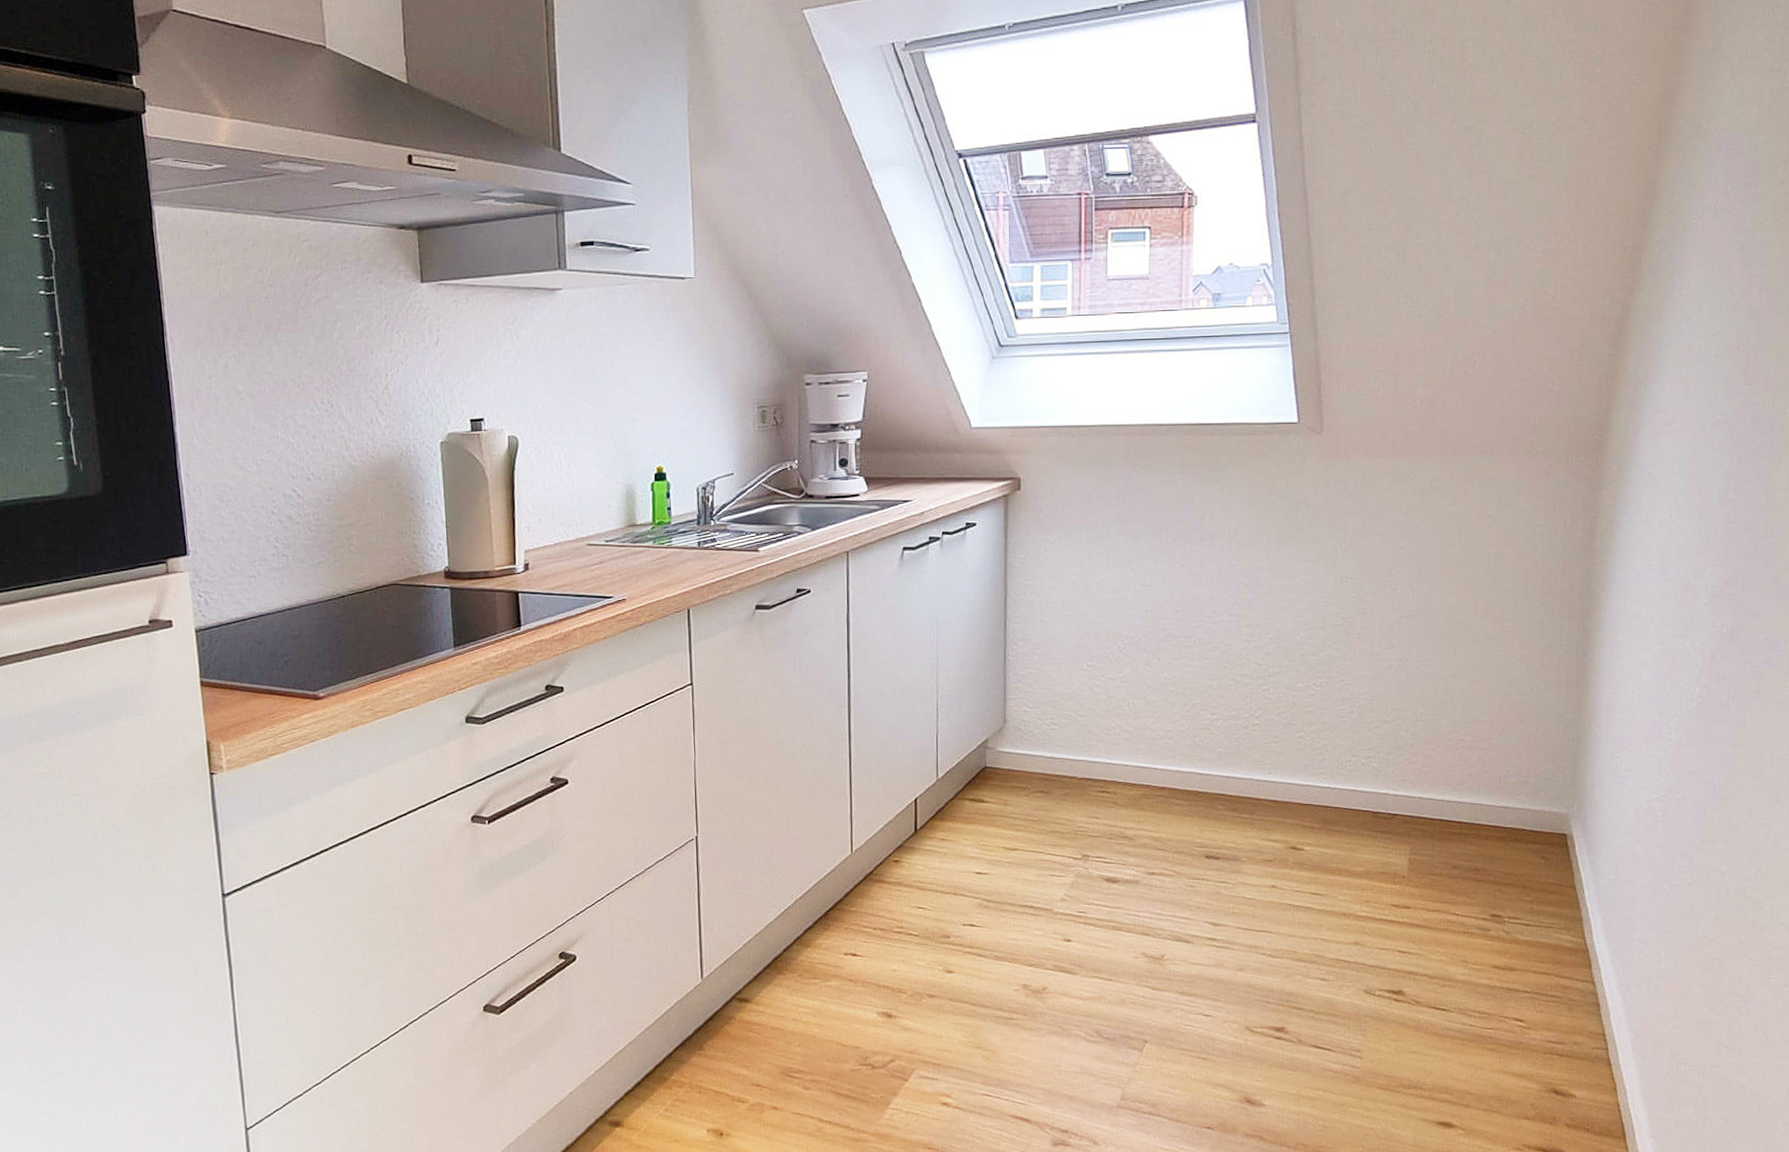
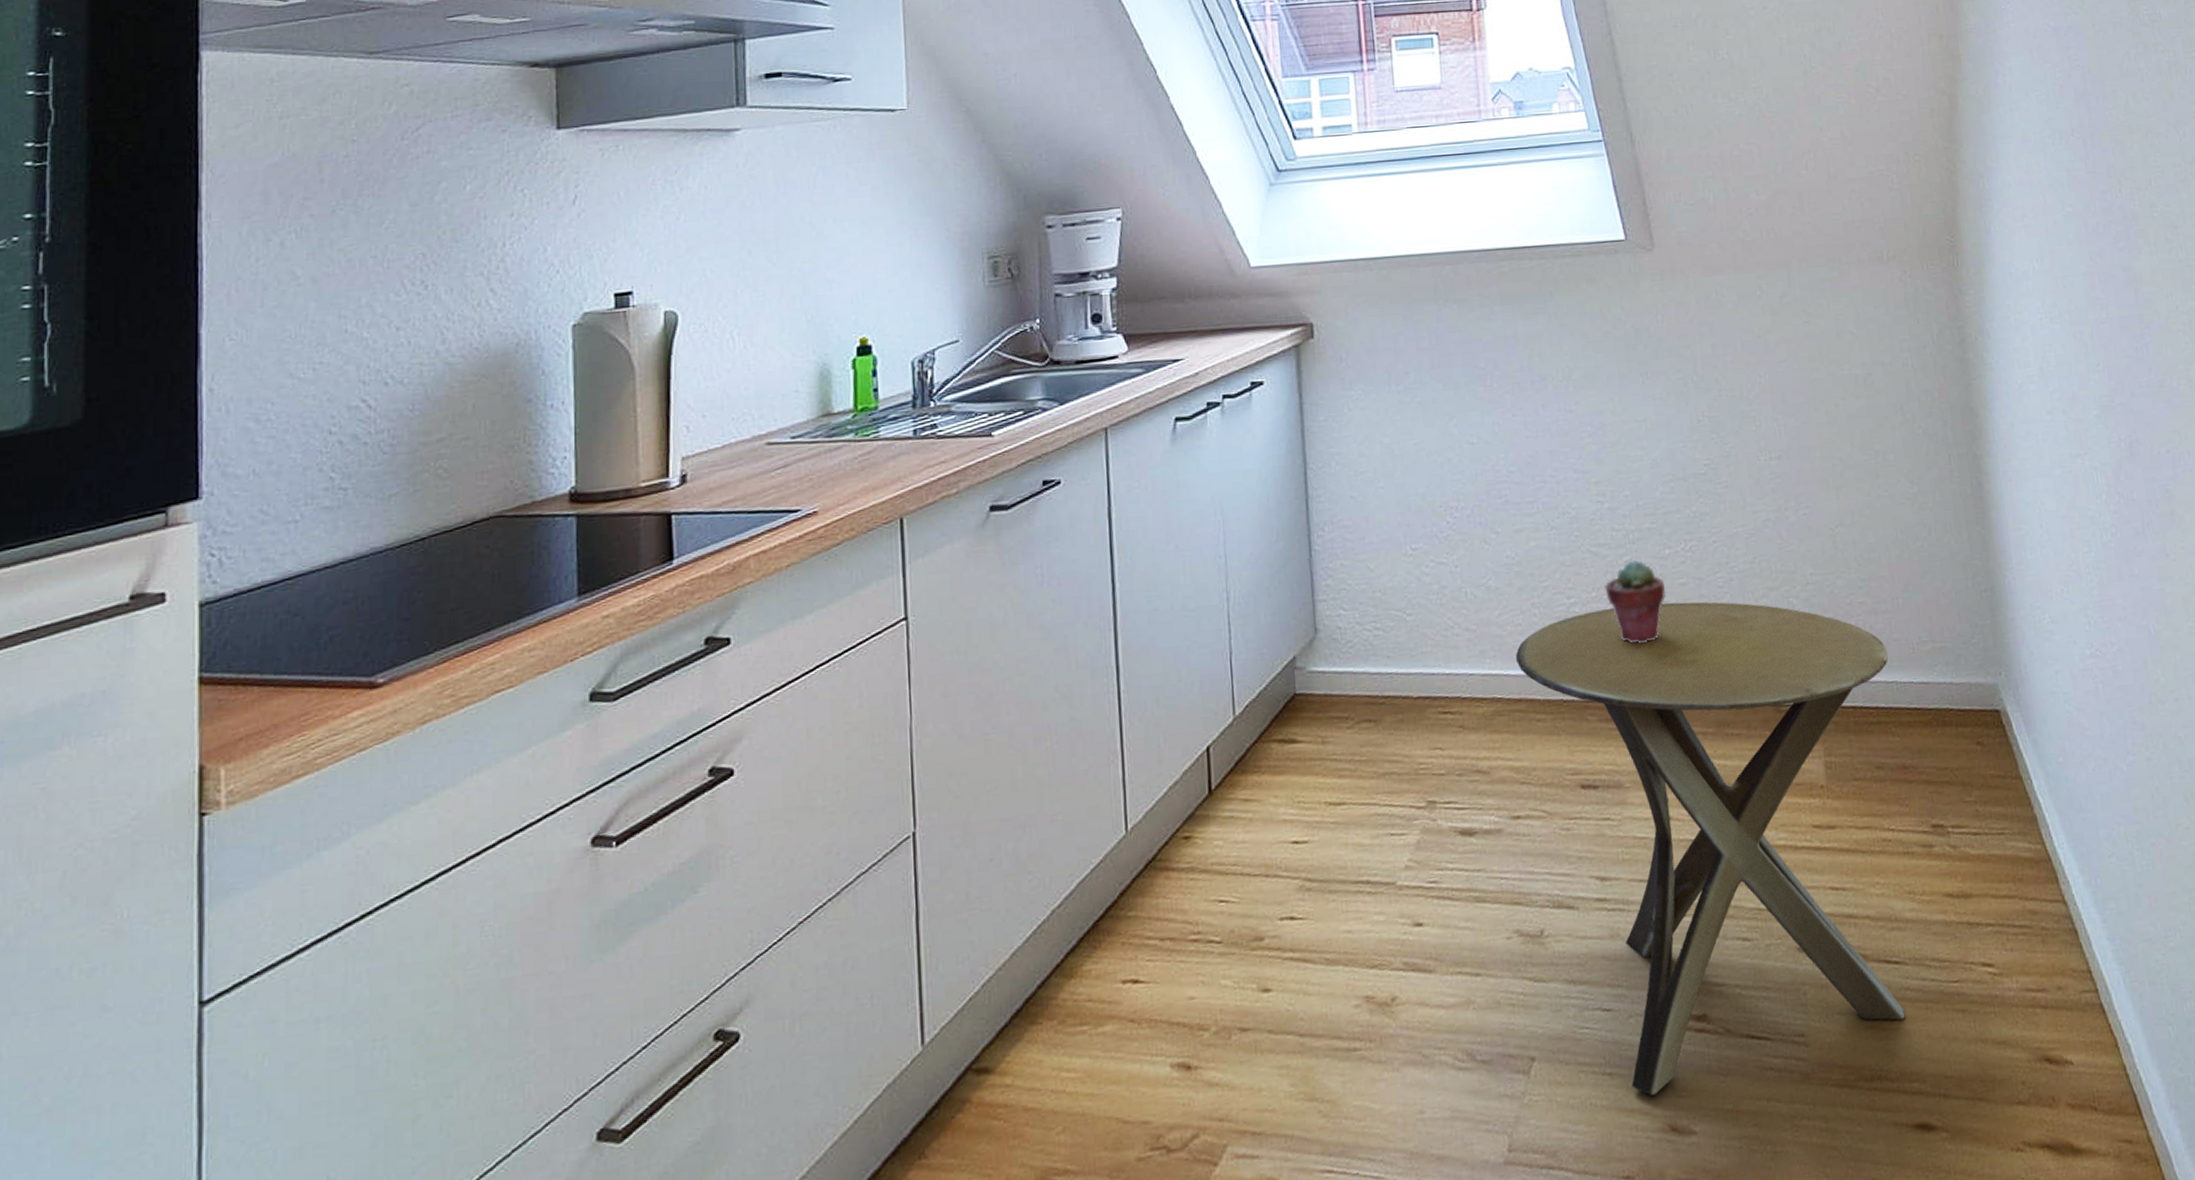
side table: none [1163,725,1478,1076] -> present [1515,602,1905,1095]
potted succulent: none [1244,690,1295,754] -> present [1605,560,1666,644]

